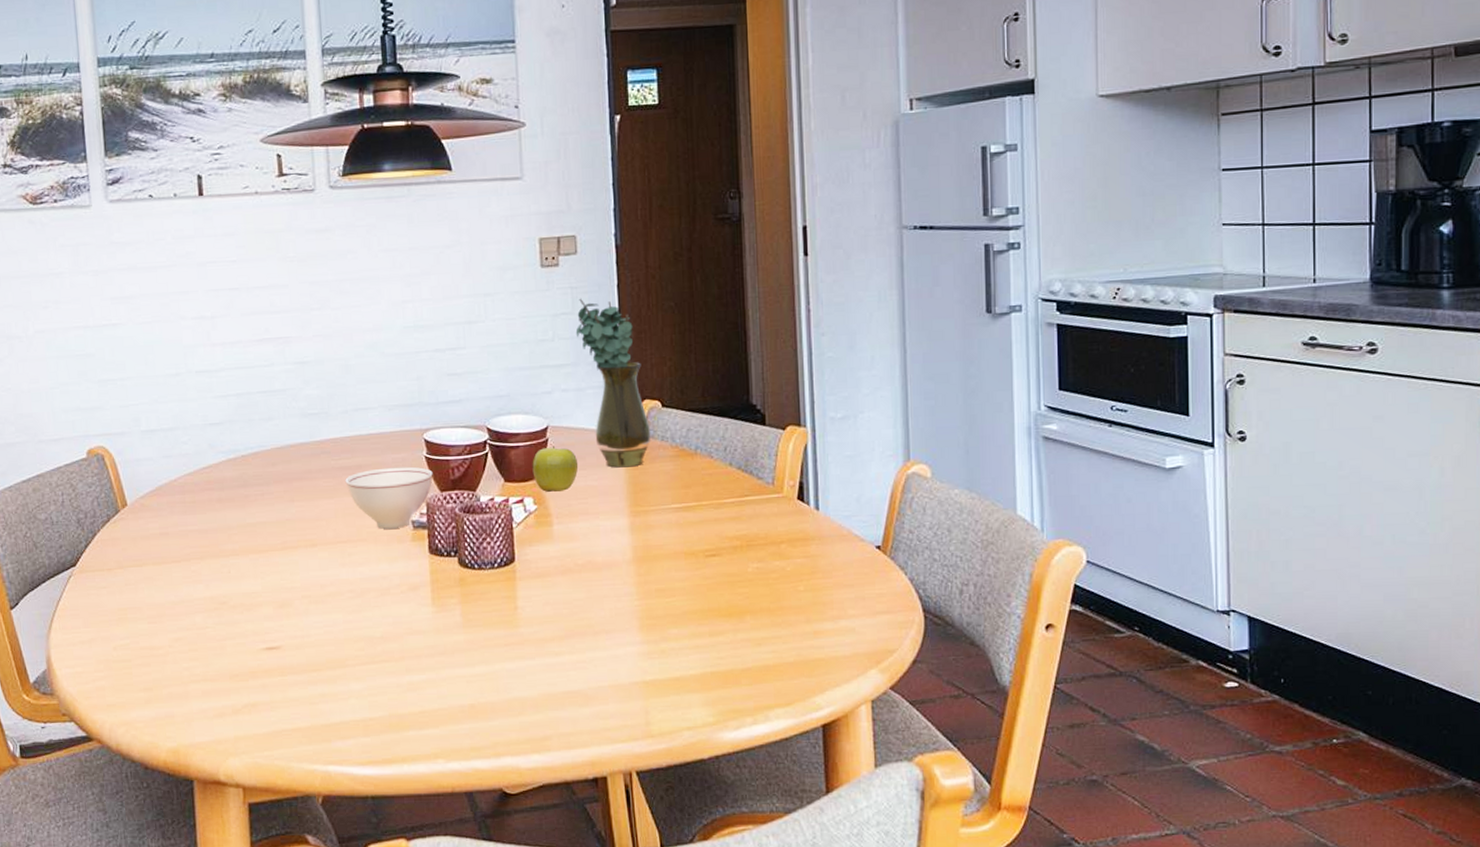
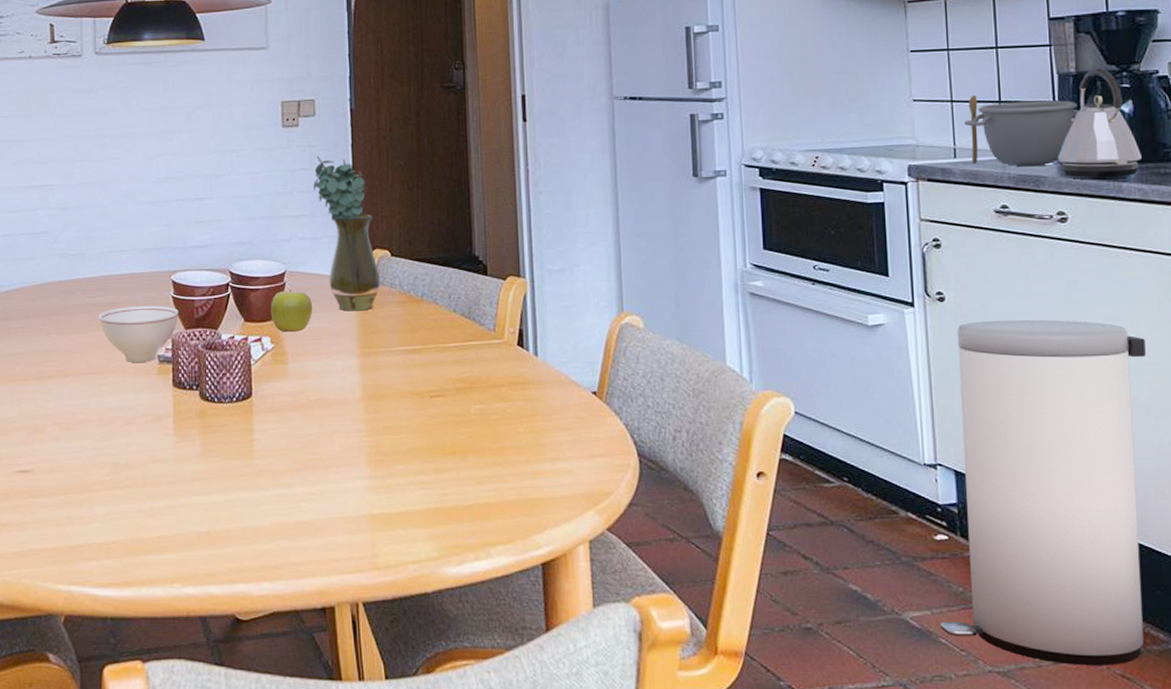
pedal bin: none [1226,457,1449,806] -> present [940,319,1146,665]
cooking pot: none [1275,217,1397,295] -> present [963,94,1079,167]
kettle: none [1370,185,1458,308] -> present [1057,68,1142,180]

